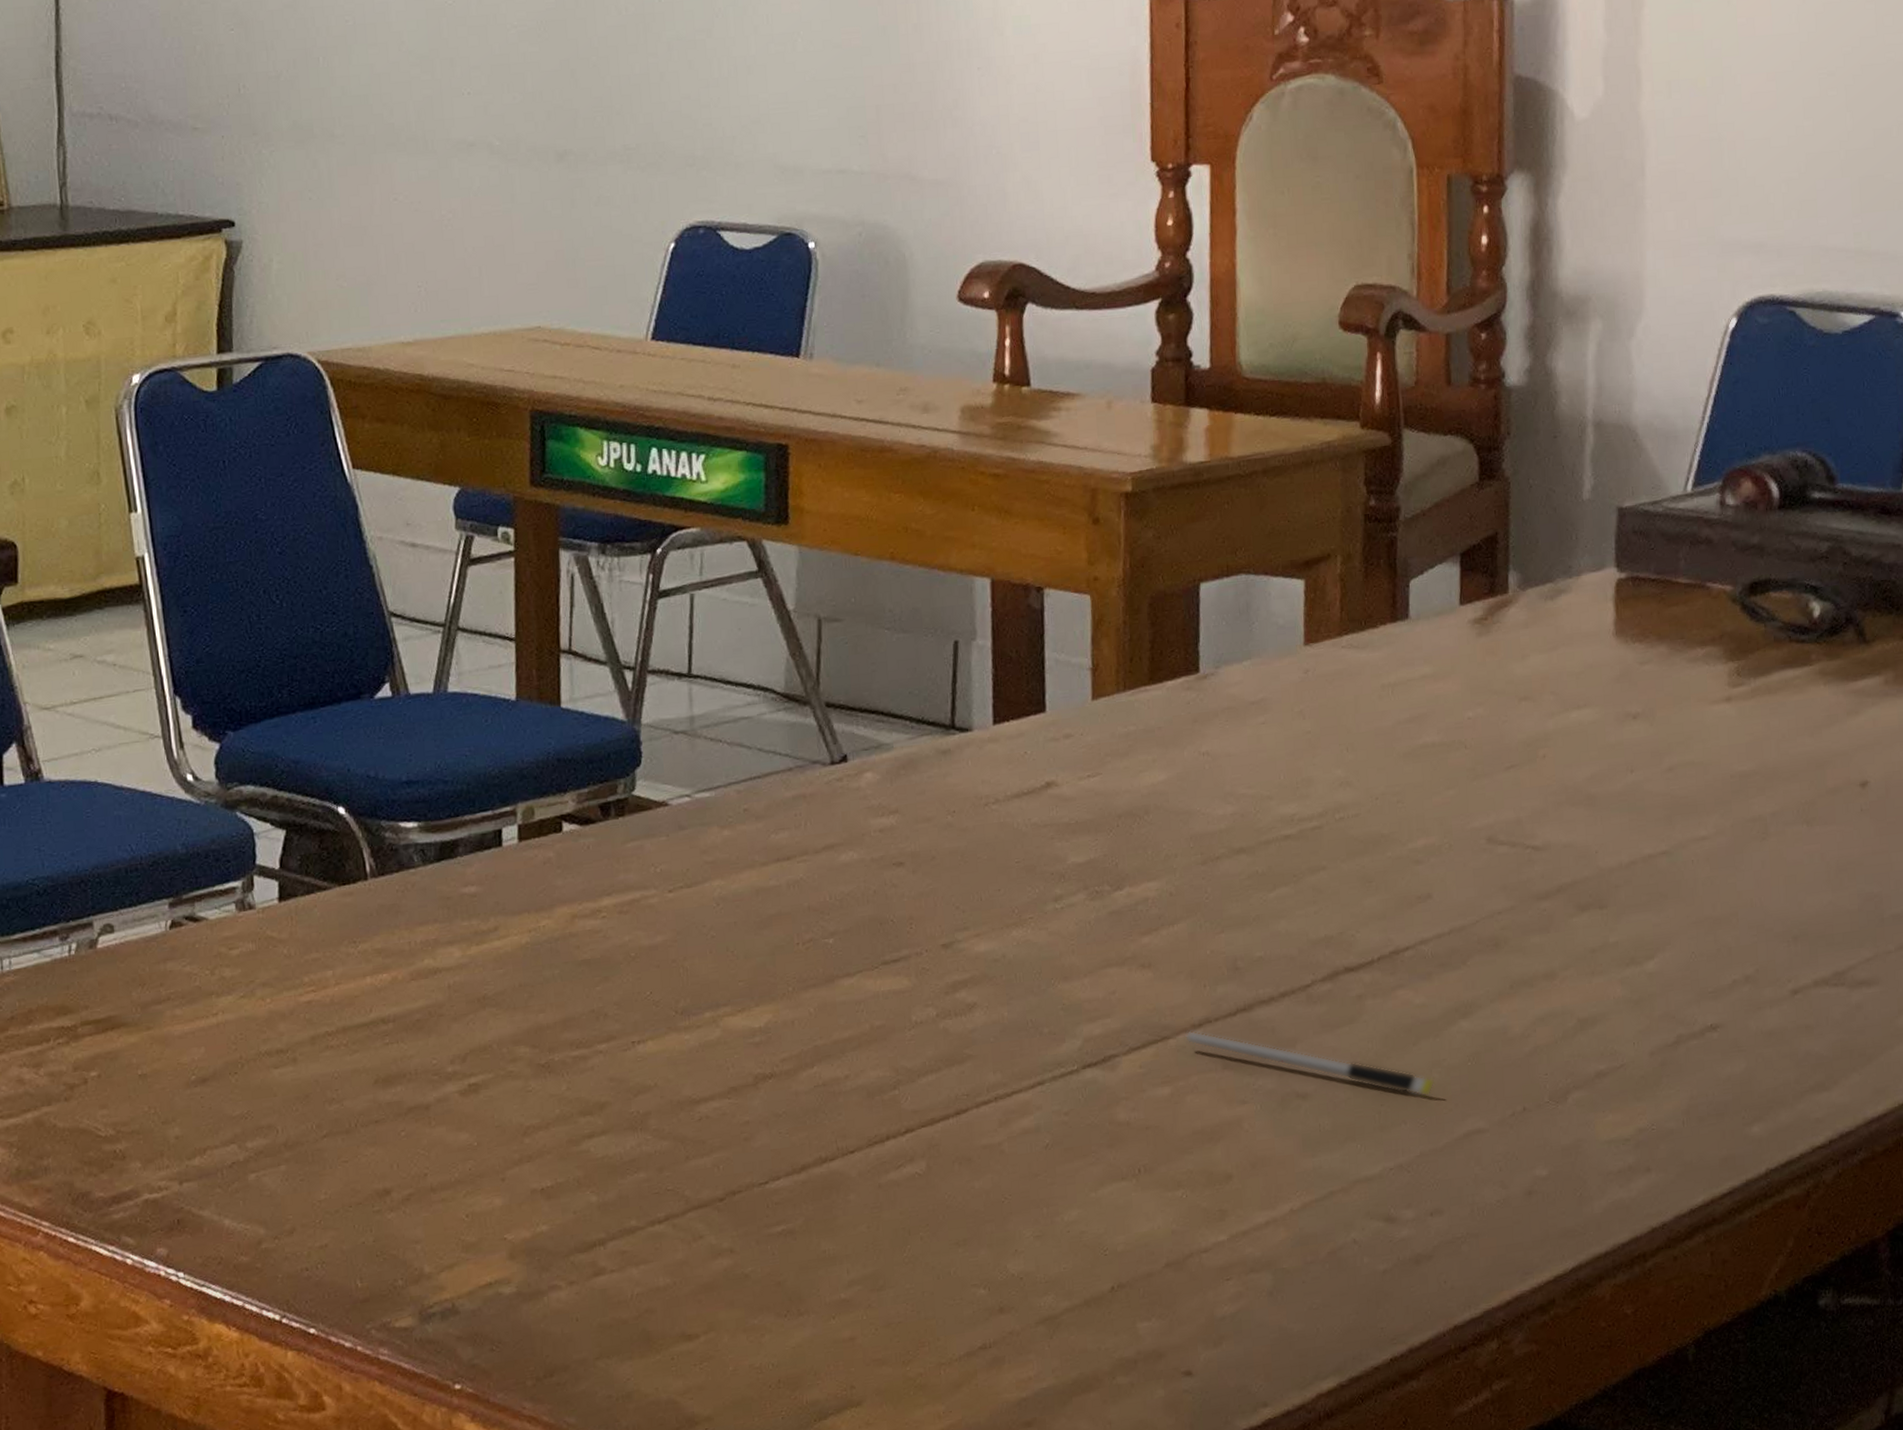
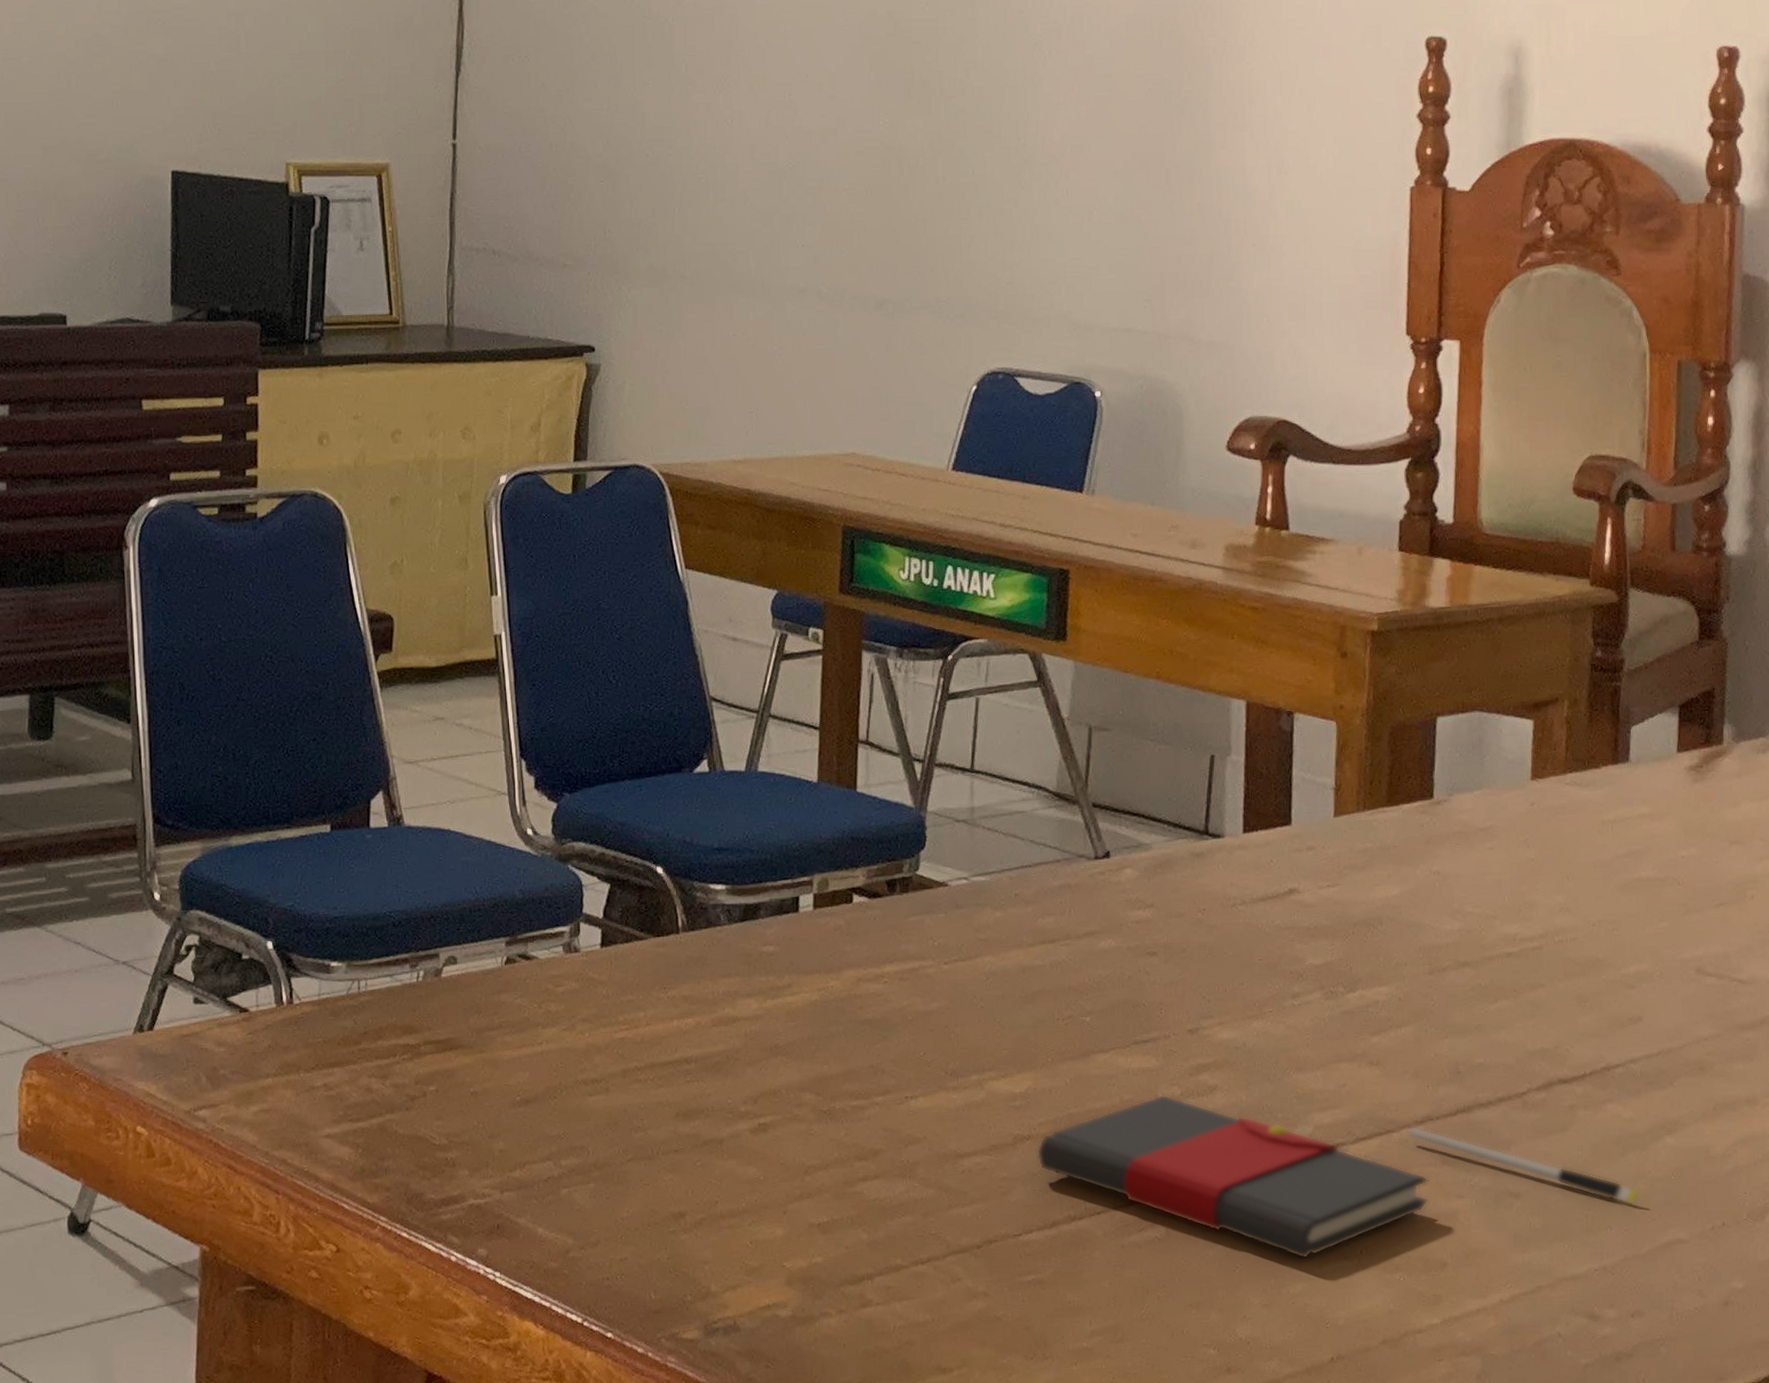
book: none [780,1016,1210,1184] -> present [1036,1094,1429,1260]

